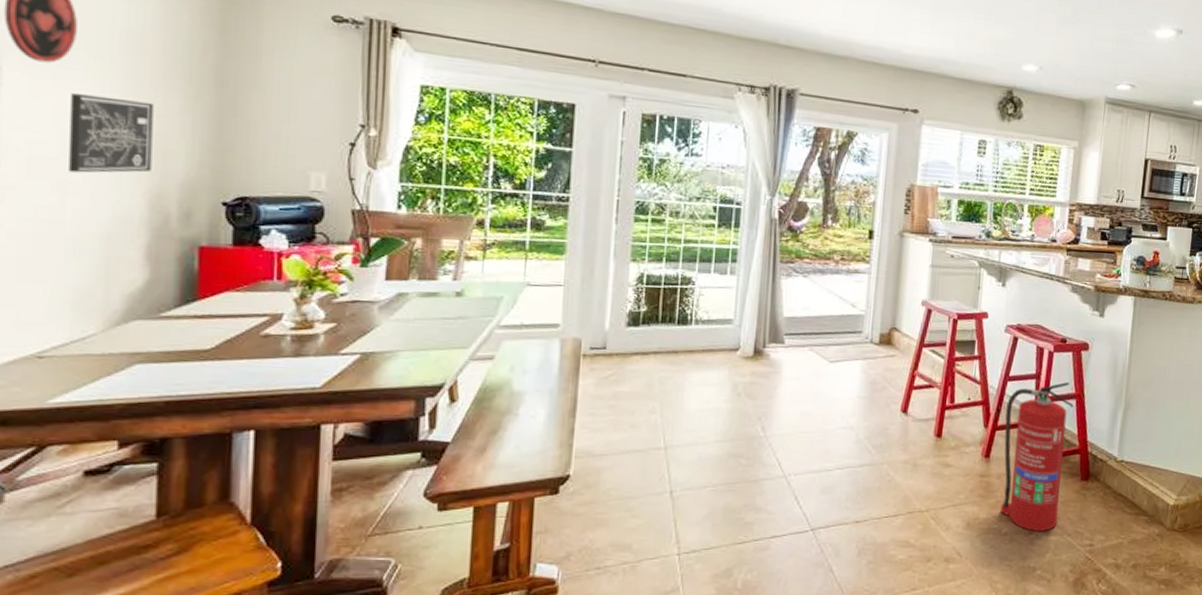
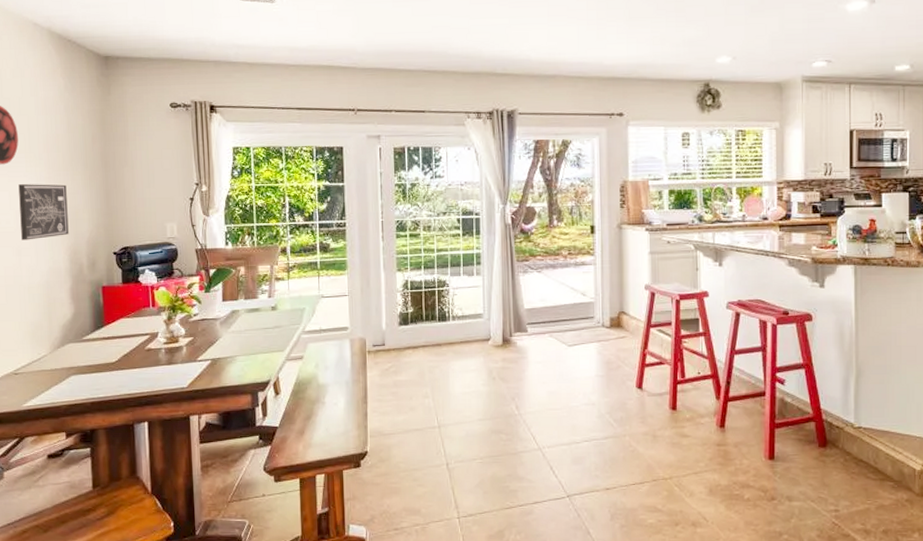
fire extinguisher: present [1000,382,1074,531] -> none [736,353,803,497]

